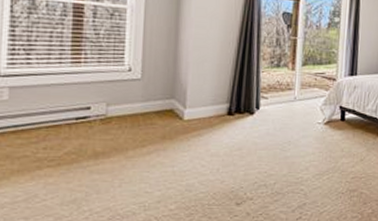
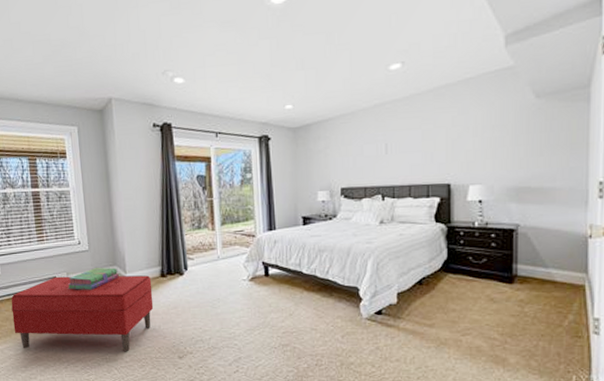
bench: none [16,107,216,199] -> present [11,275,154,352]
stack of books: none [105,100,176,125] -> present [67,268,119,290]

